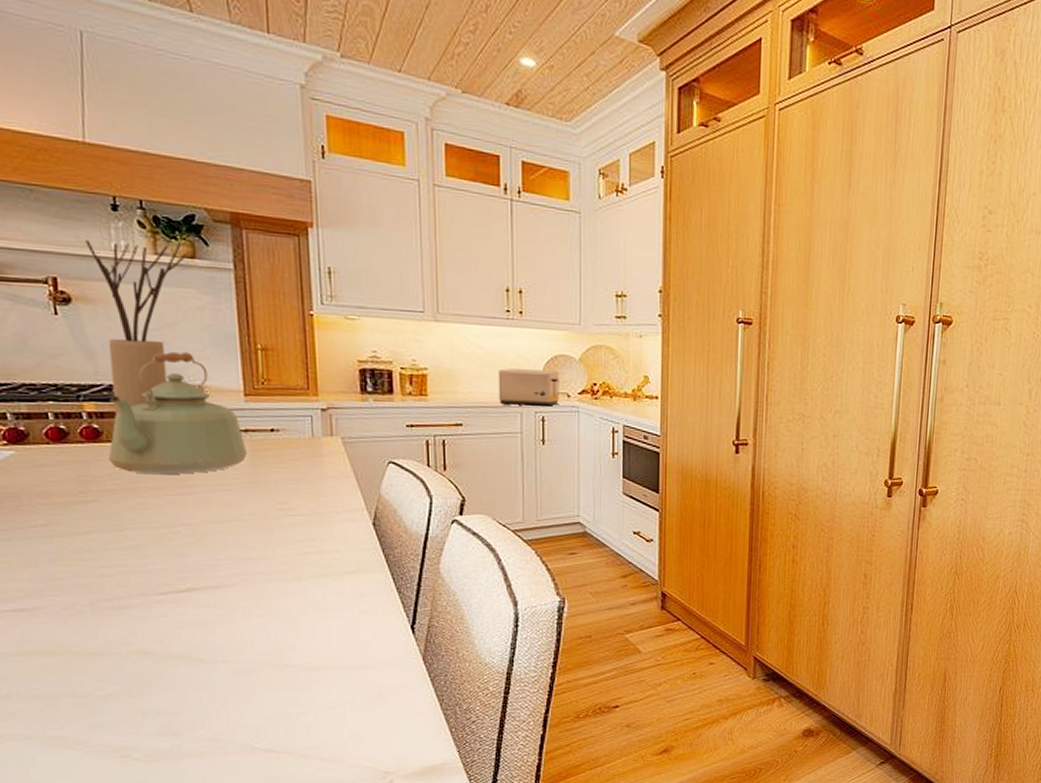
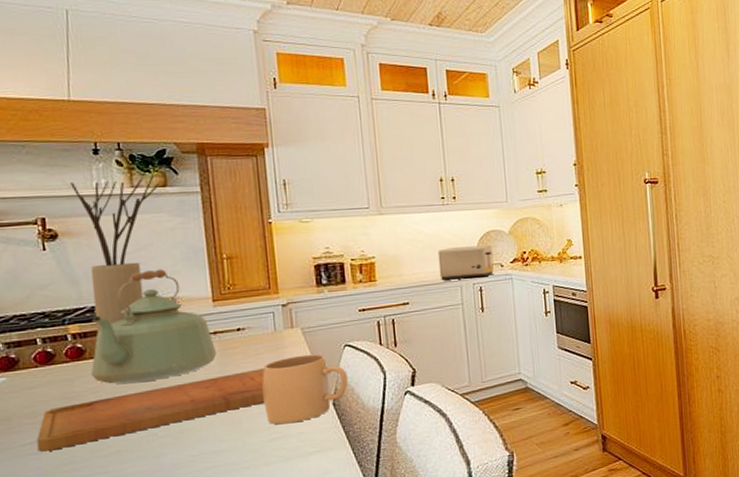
cutting board: none [48,475,300,536] -> present [36,368,265,452]
mug: none [295,466,391,539] -> present [261,354,348,425]

